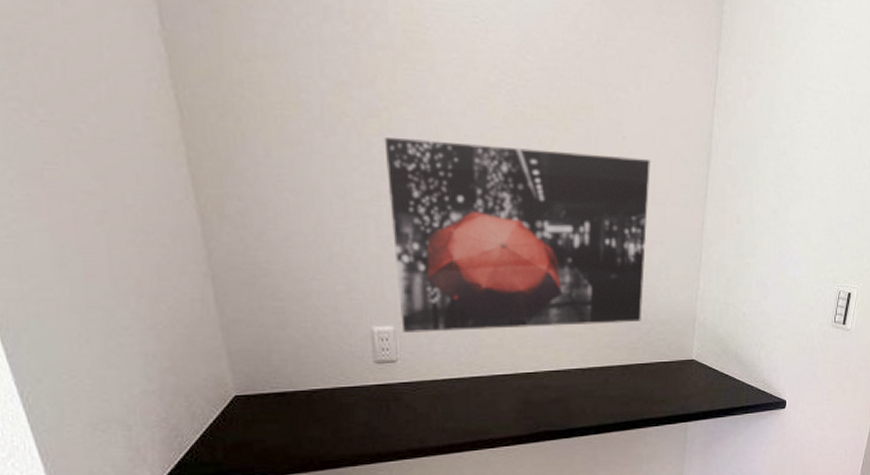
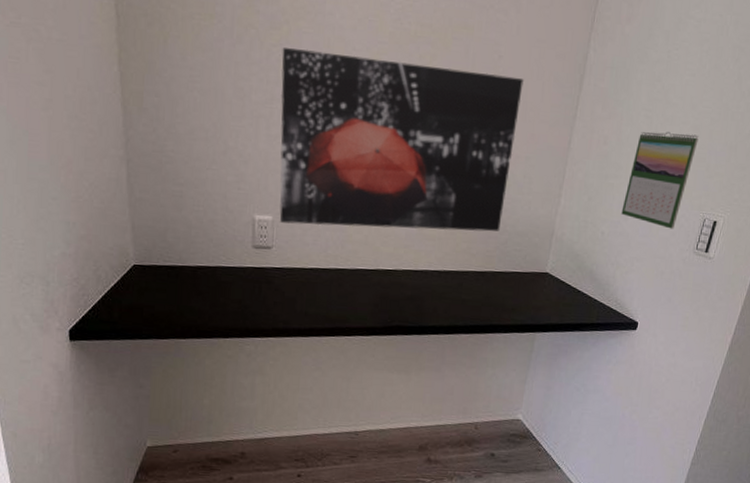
calendar: none [760,207,827,304] -> present [621,132,699,229]

